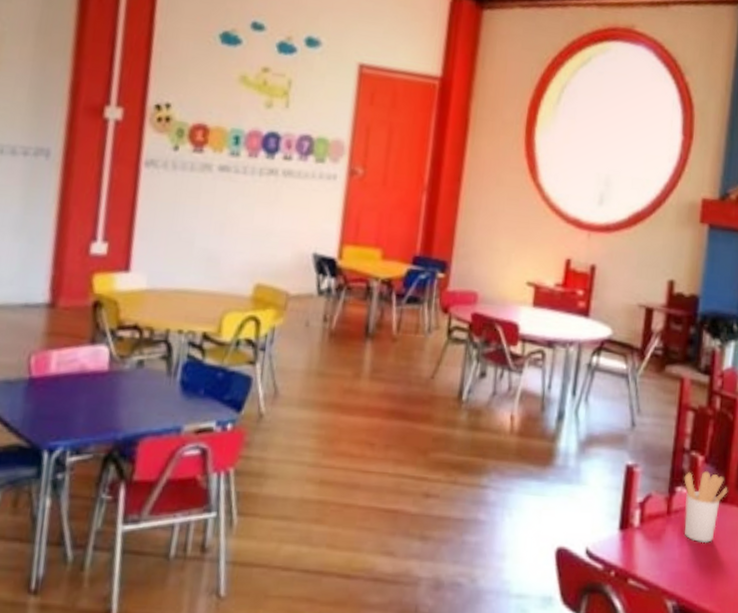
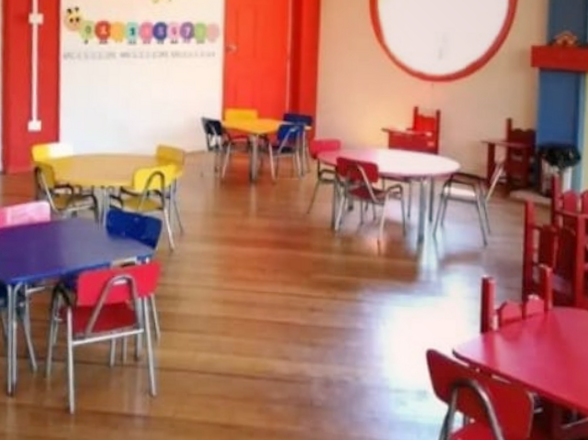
utensil holder: present [684,471,728,544] -> none [535,281,576,343]

